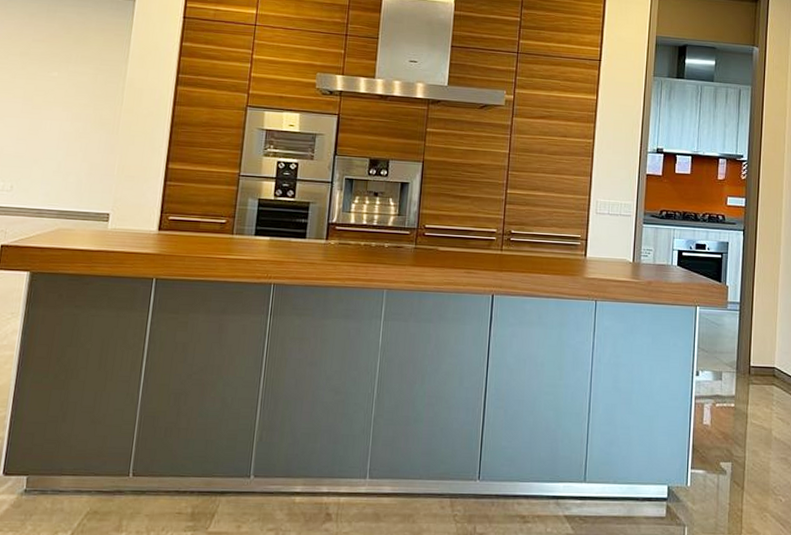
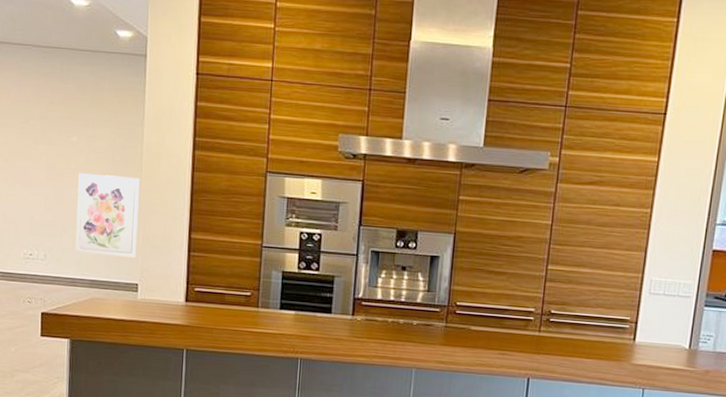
wall art: none [45,106,119,188] -> present [75,173,140,258]

